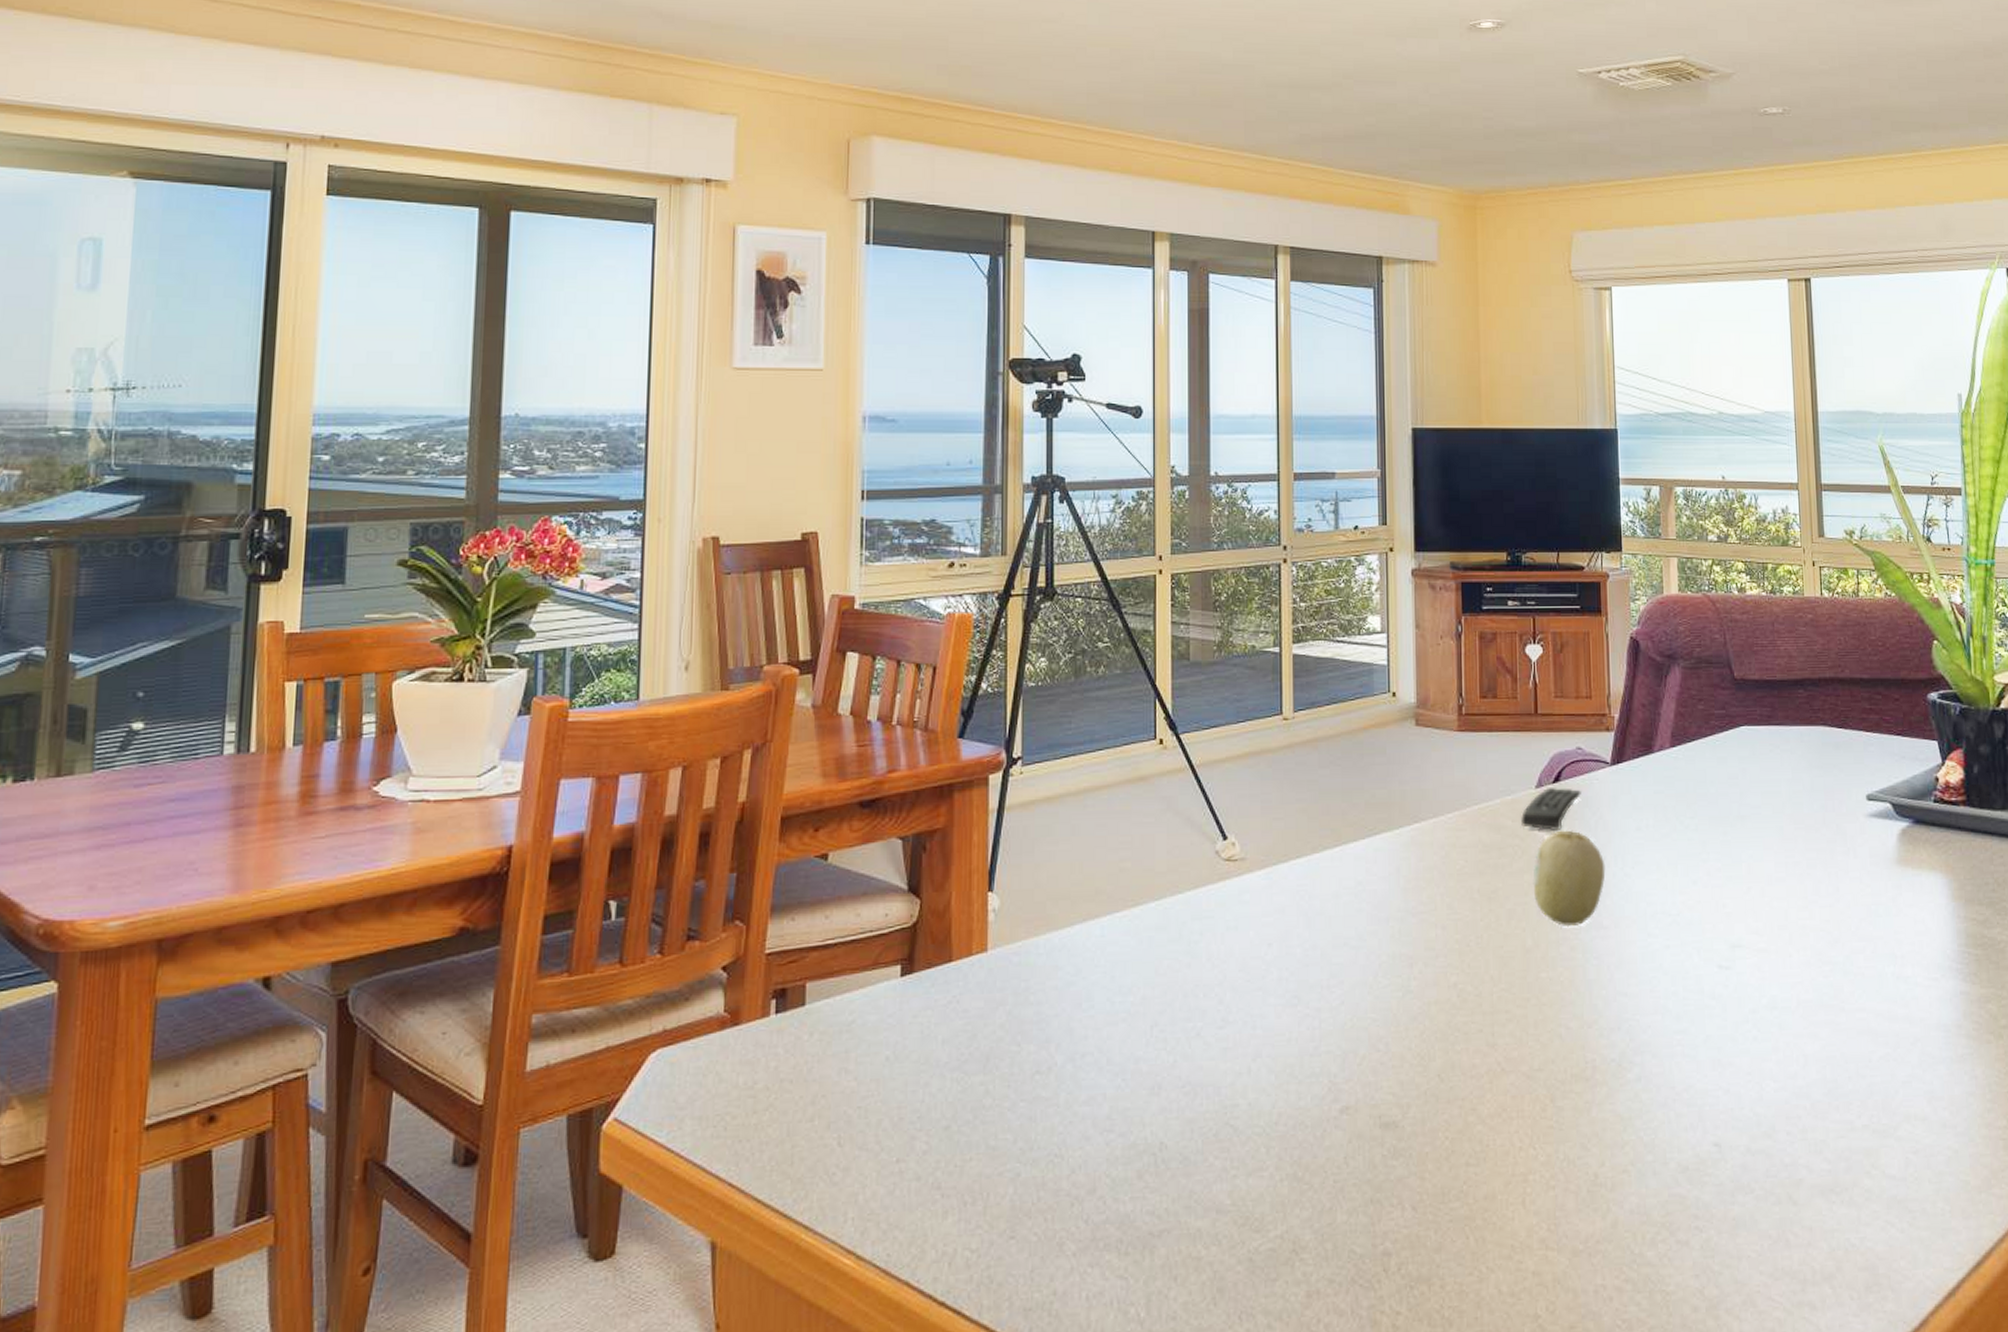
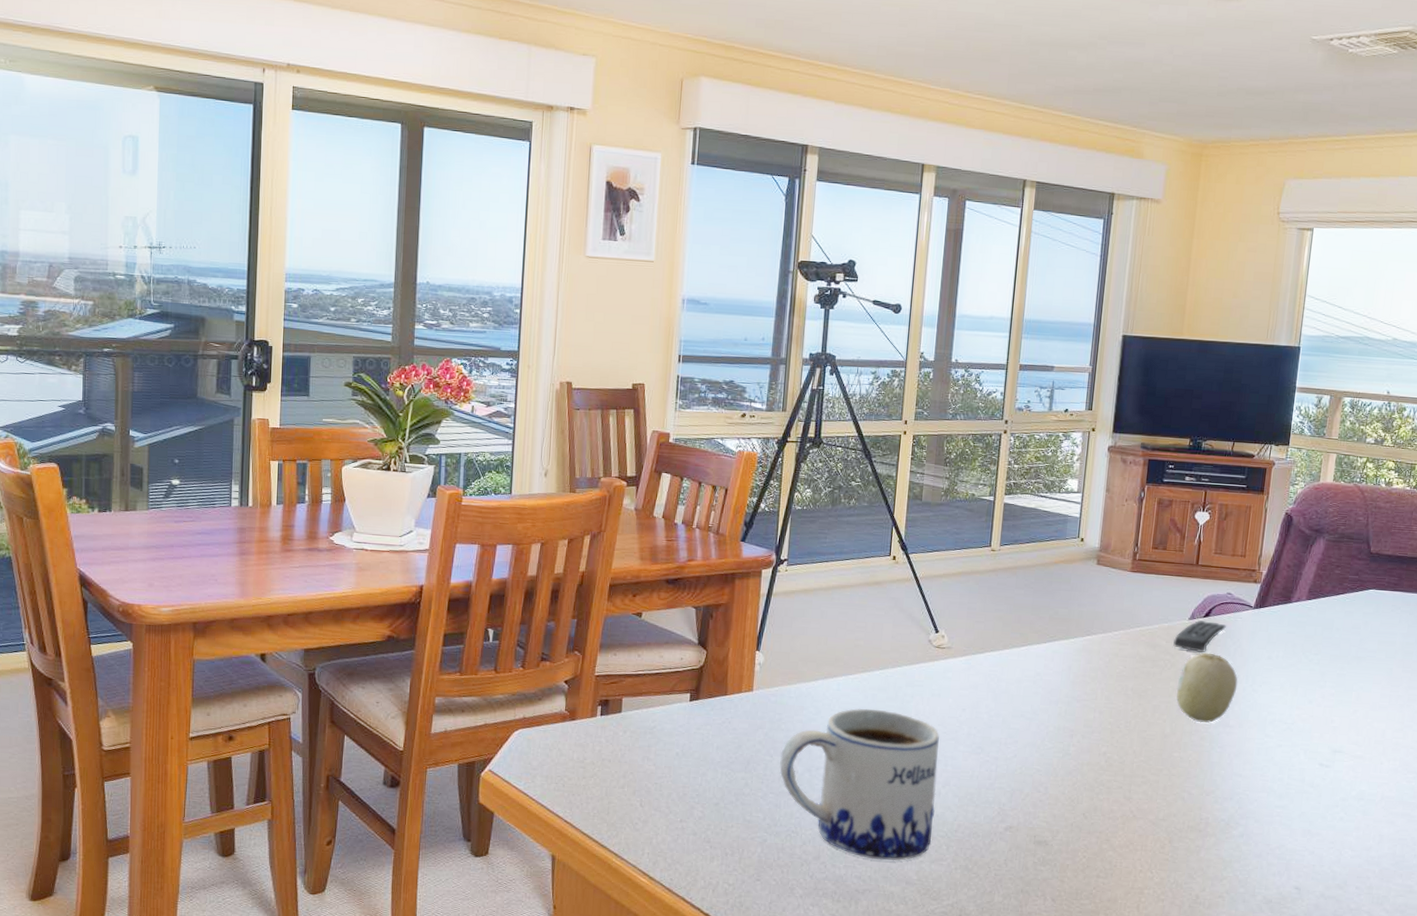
mug: none [1031,957,1245,1183] -> present [780,708,939,861]

